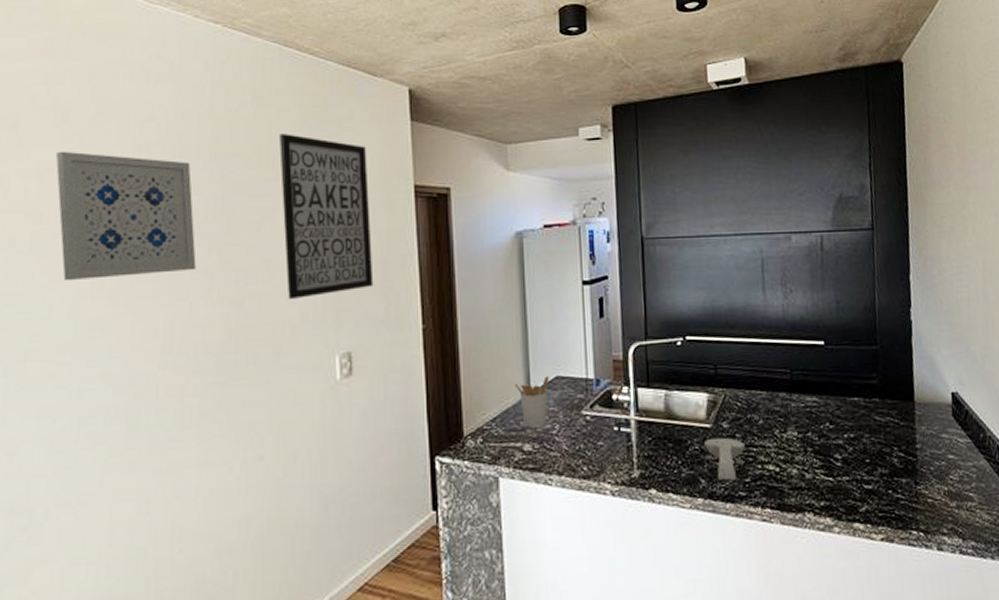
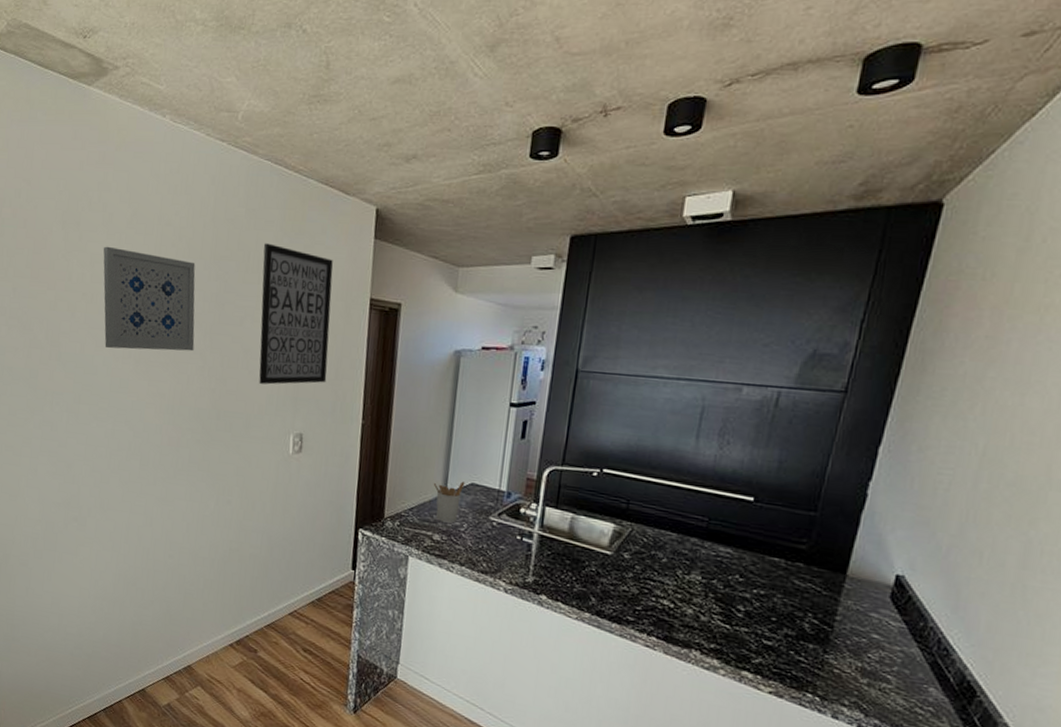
spoon rest: present [704,437,746,481] -> none [601,564,644,606]

